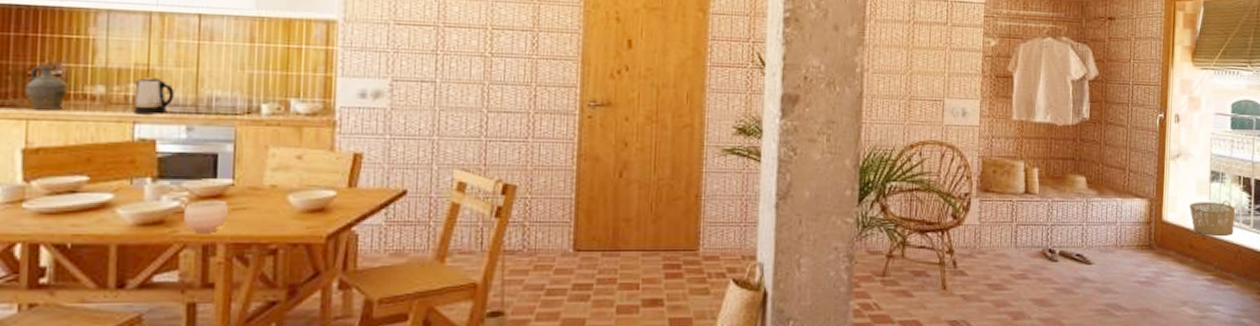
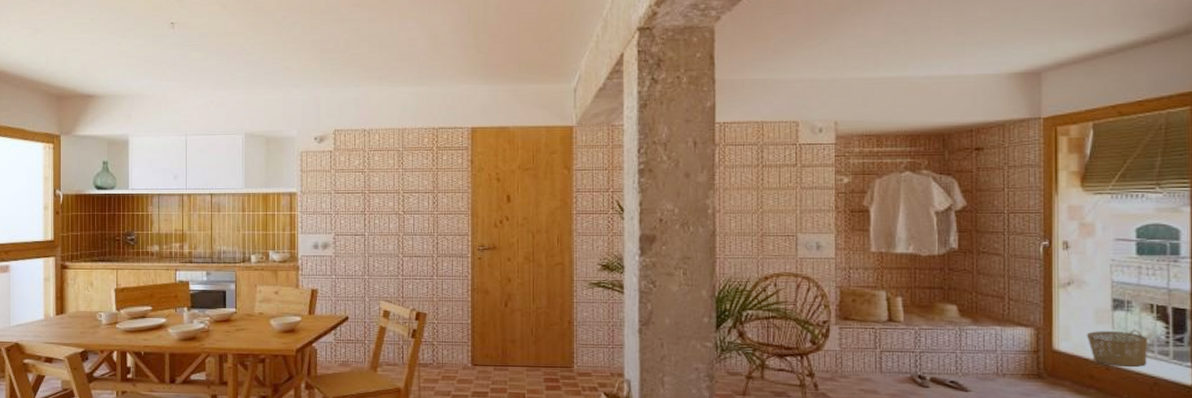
ceramic jug: present [23,65,69,112] -> none [114,233,139,264]
kettle: present [133,77,174,115] -> none [175,239,198,264]
cup: present [182,199,229,234] -> none [206,323,234,347]

